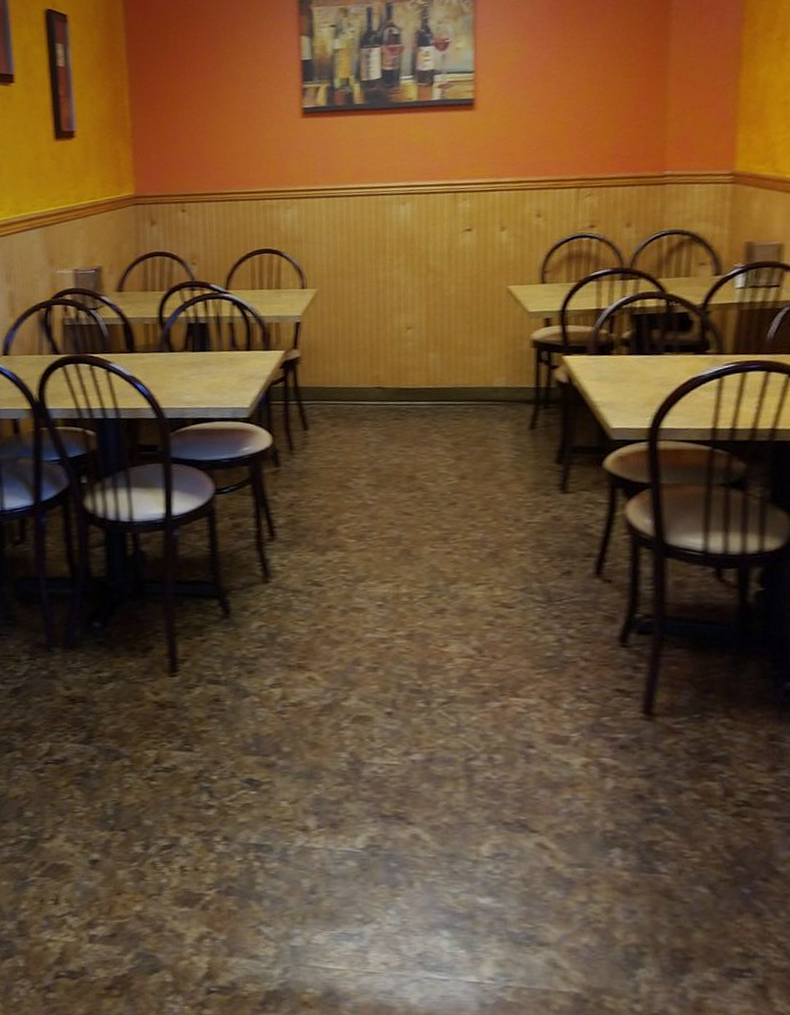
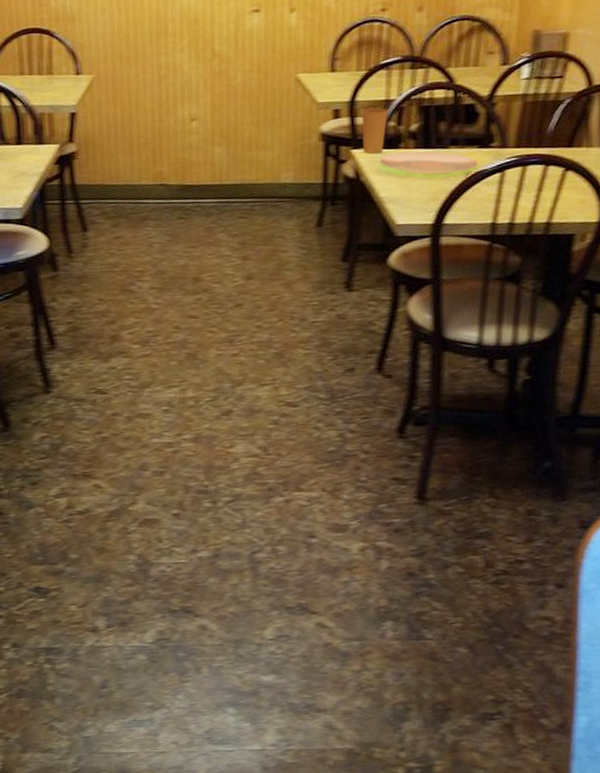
cup: none [573,316,599,361] -> present [362,108,388,155]
plate: none [592,357,695,381] -> present [379,151,478,175]

